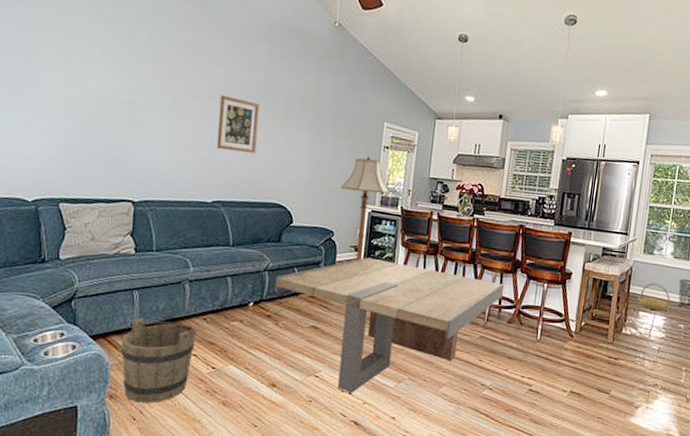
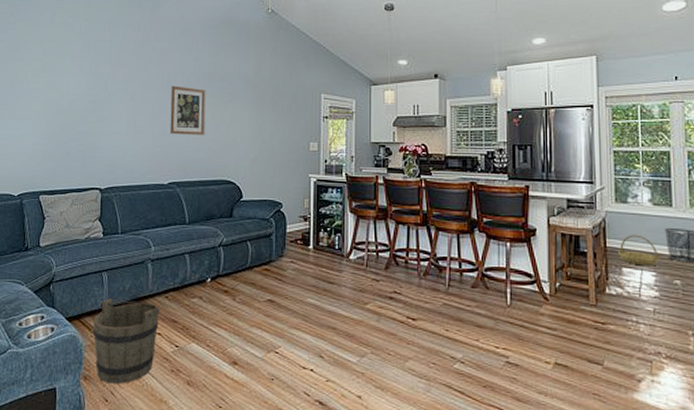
coffee table: present [274,257,505,393] -> none [230,226,463,370]
floor lamp: present [341,155,390,261] -> none [286,127,333,230]

